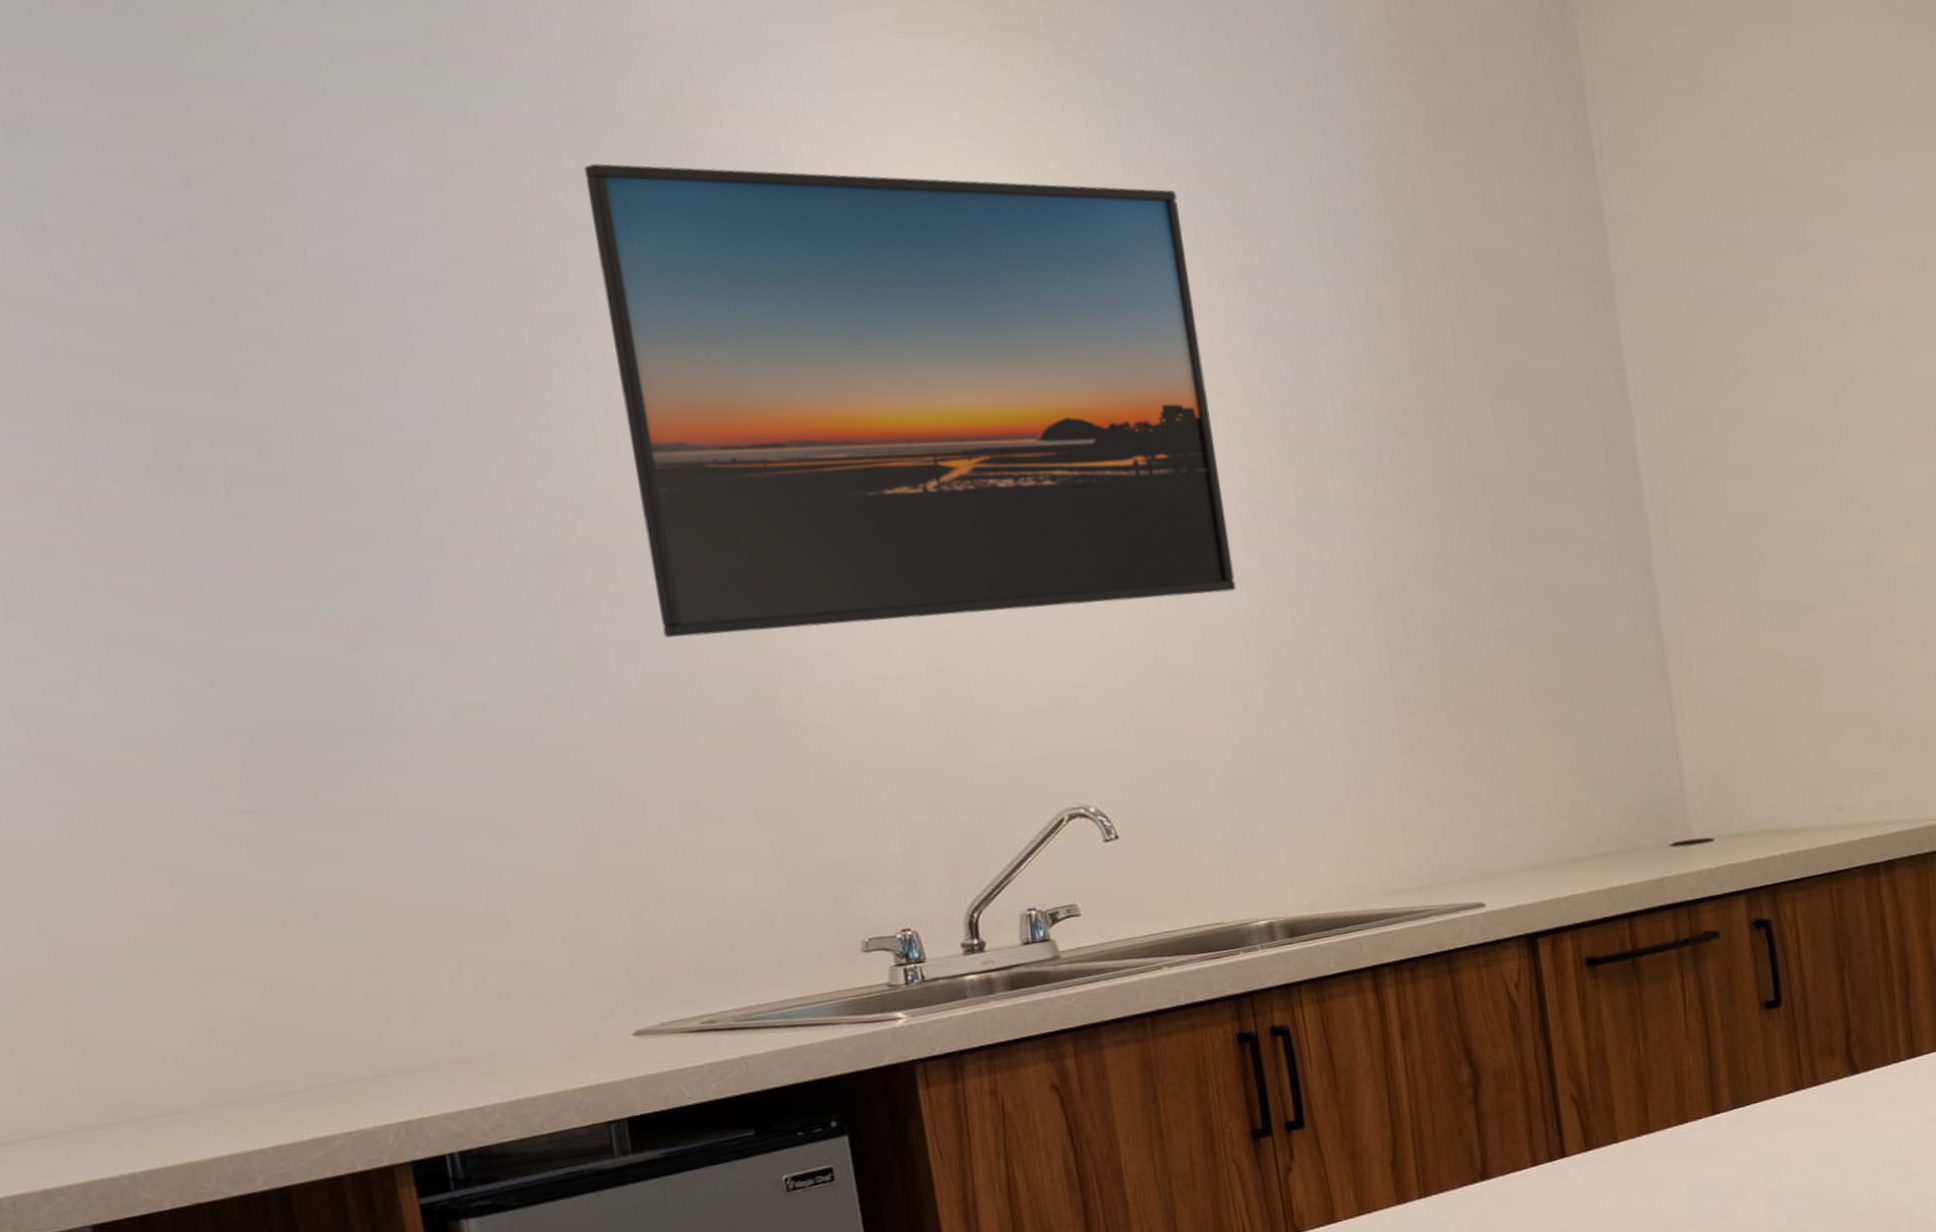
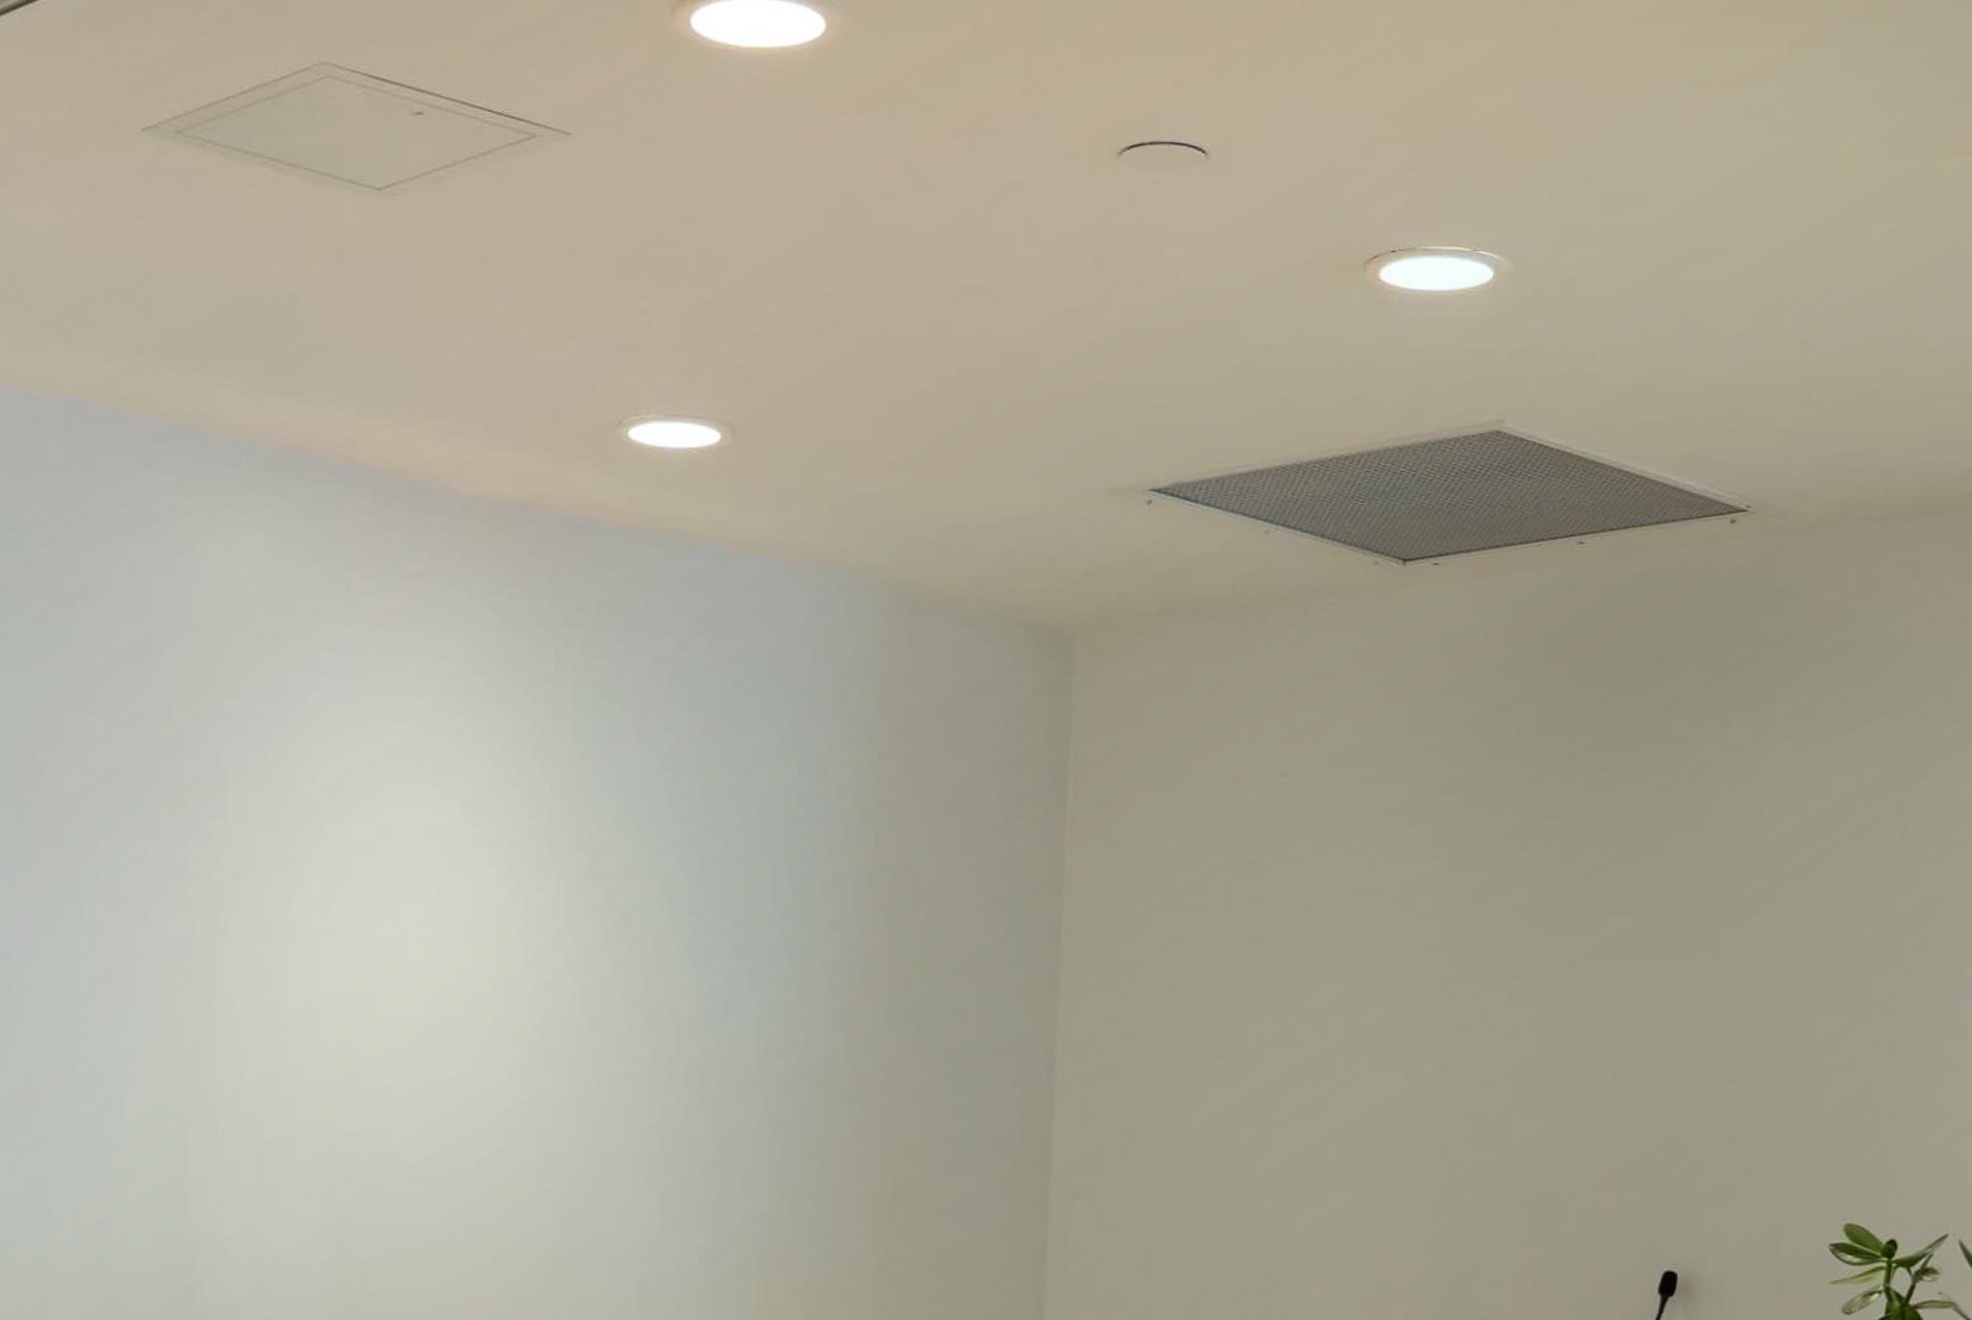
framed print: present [584,163,1236,638] -> none [102,721,646,1224]

